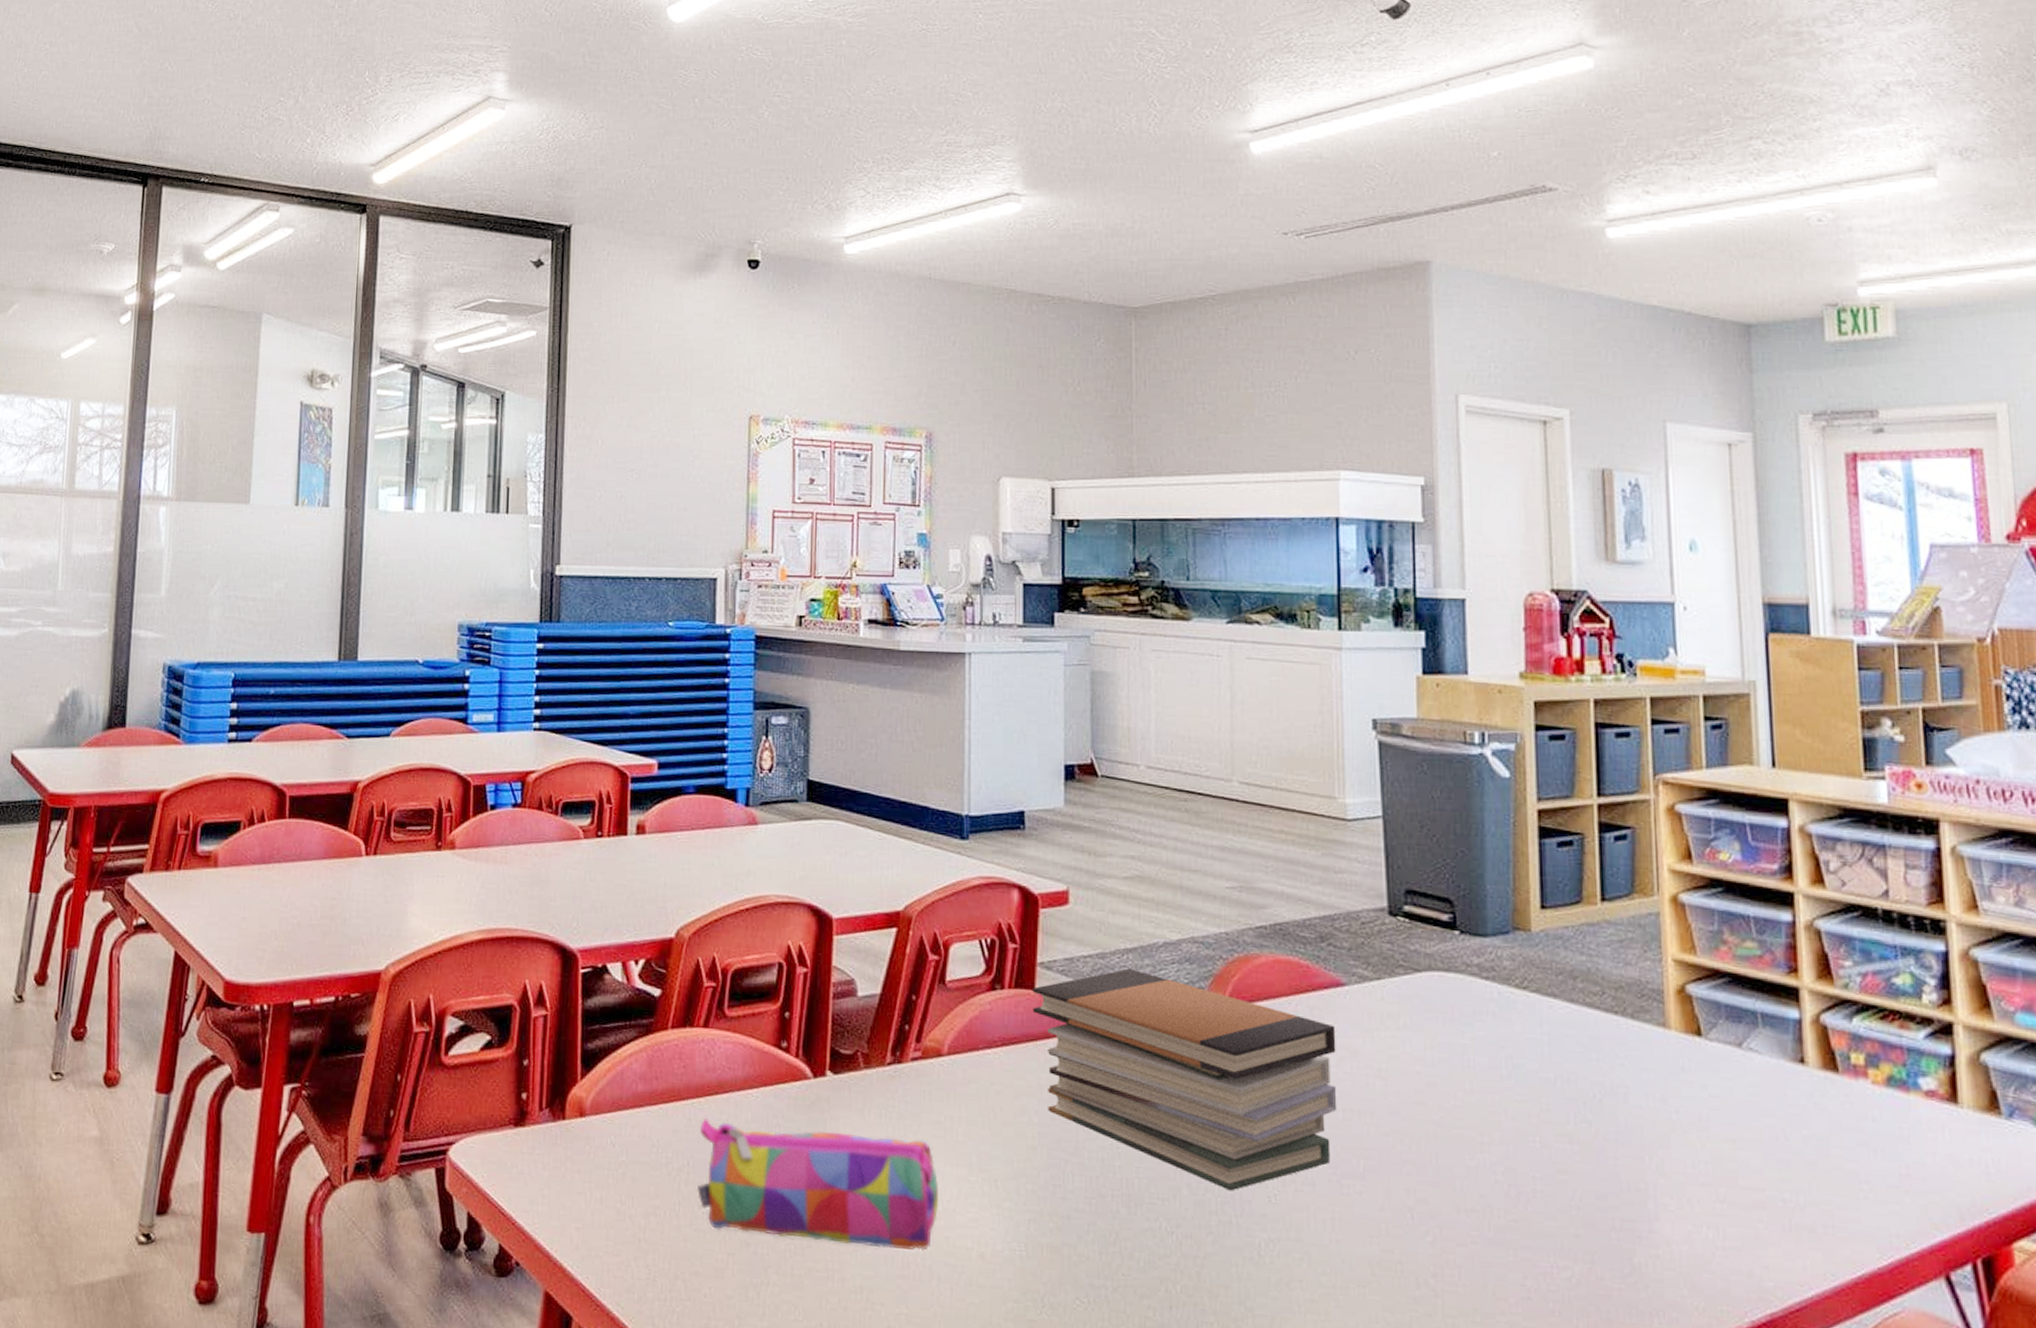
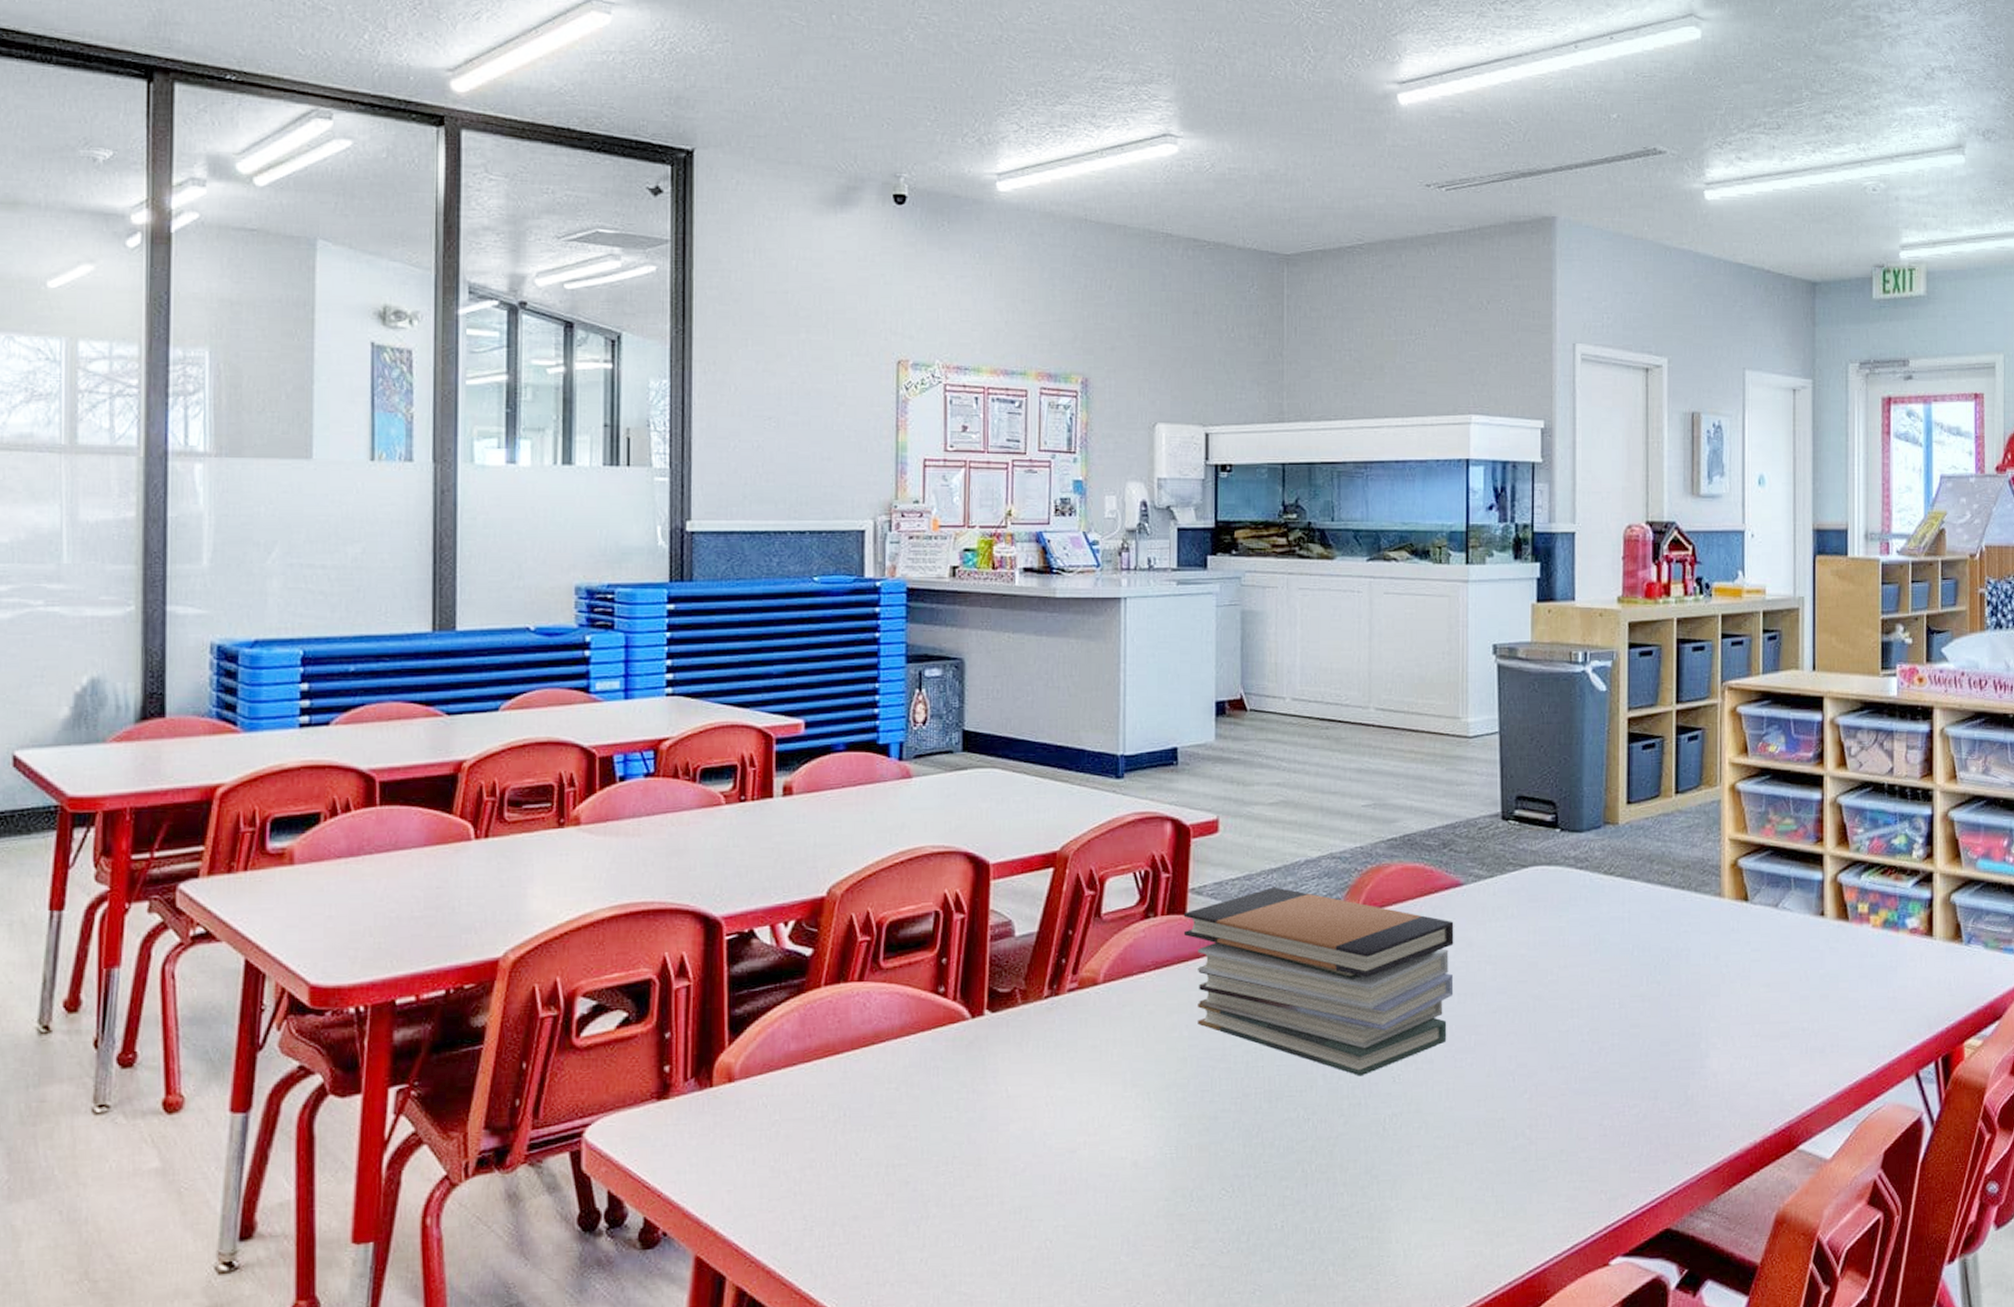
pencil case: present [696,1118,939,1251] -> none [853,1064,1095,1173]

